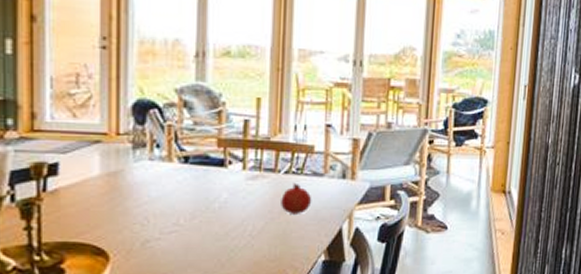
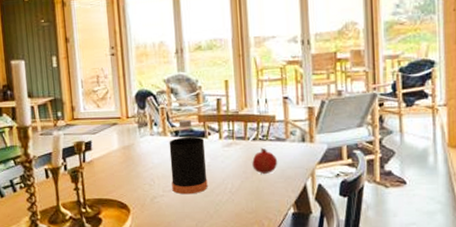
bottle: none [173,142,223,238] -> present [169,119,208,195]

